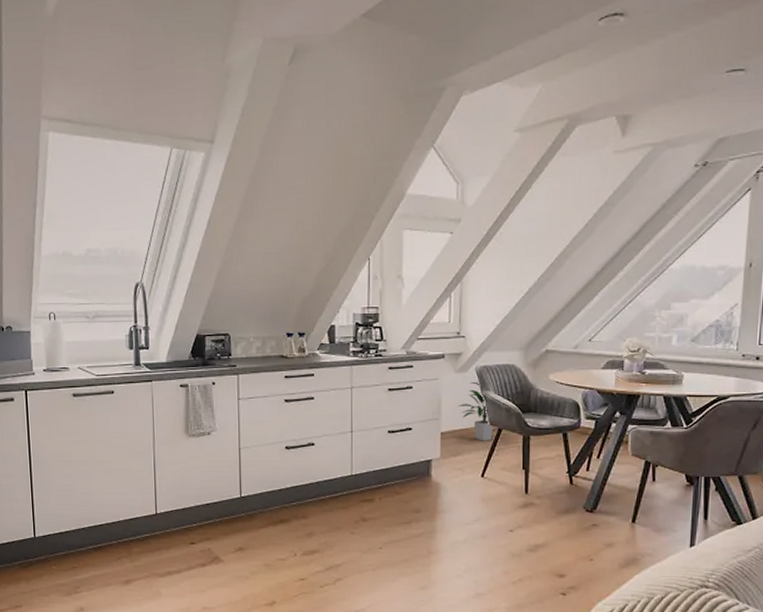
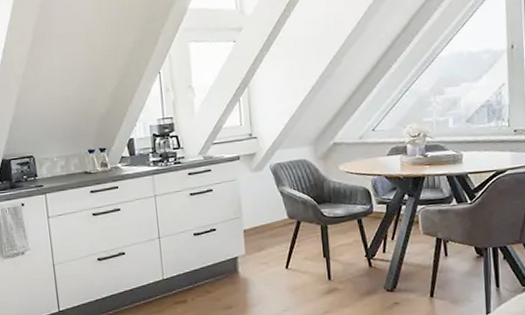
indoor plant: present [458,381,495,441] -> none [257,179,293,235]

